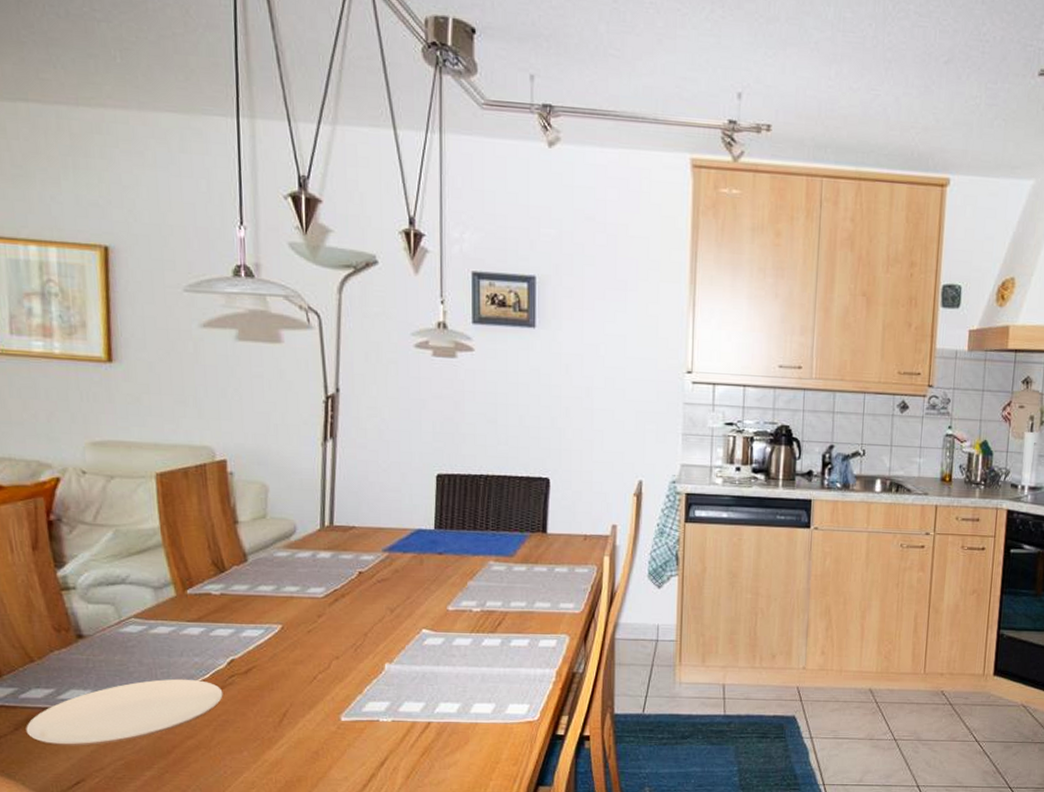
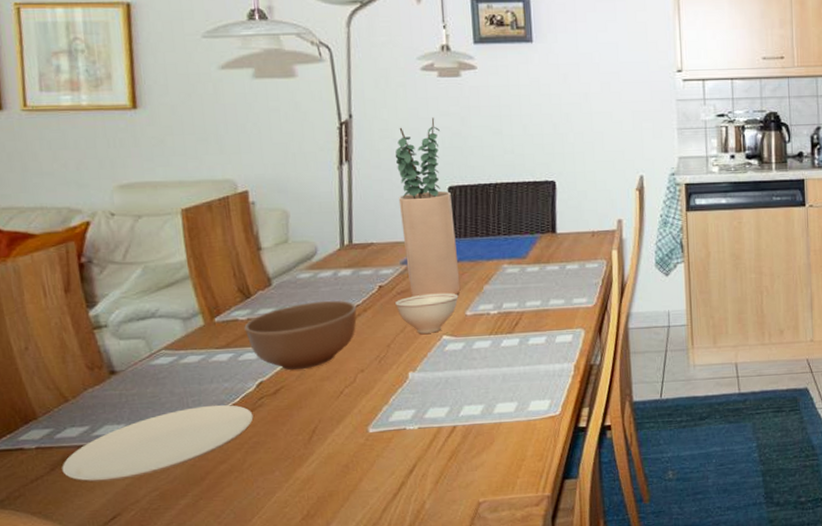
bowl: none [217,582,335,651] -> present [244,300,357,370]
bowl: none [375,584,441,626] -> present [395,293,459,334]
vase: none [382,399,444,589] -> present [395,117,461,298]

